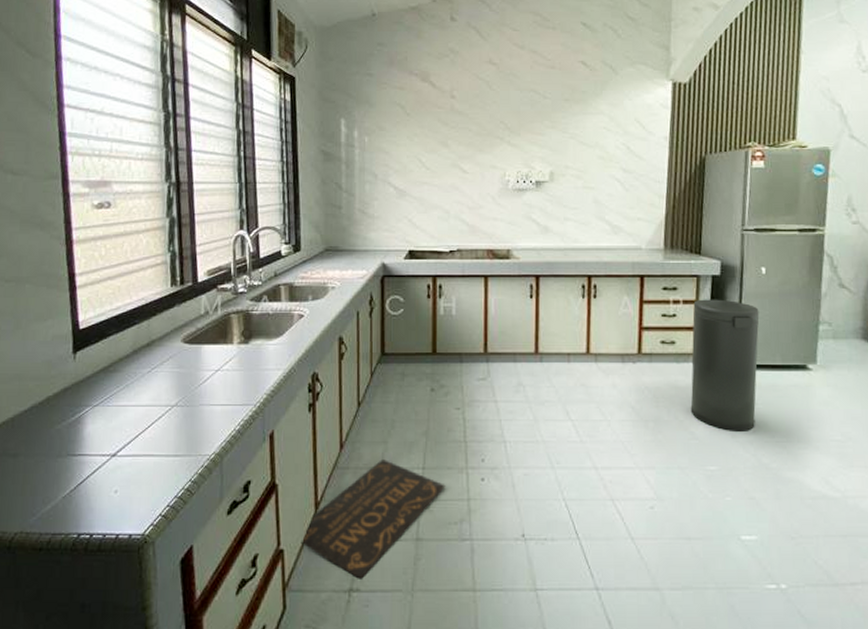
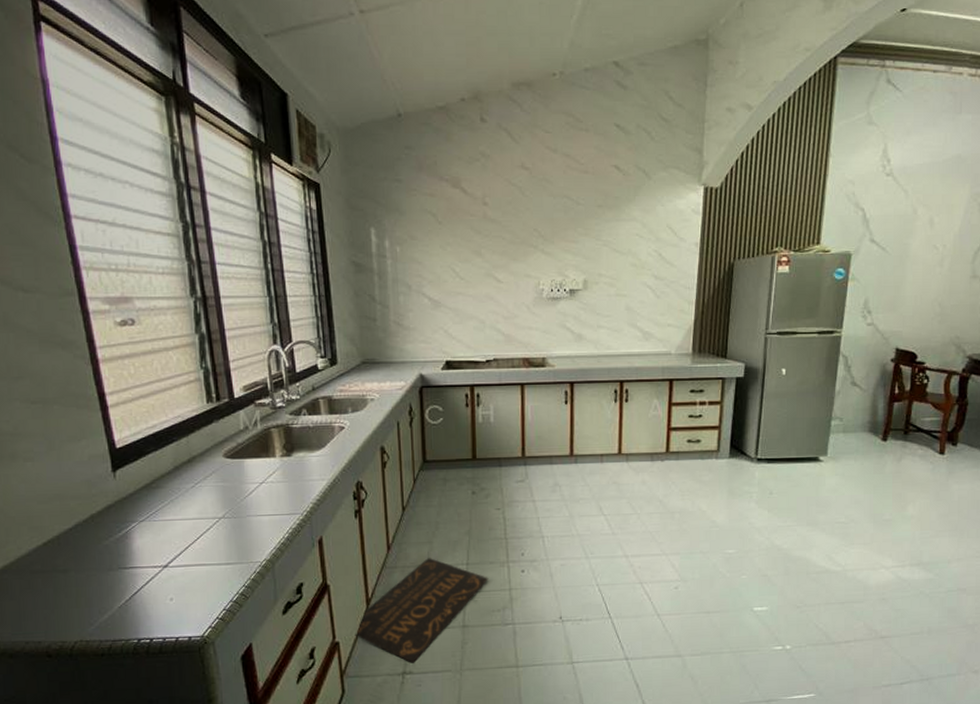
pedal bin: present [690,299,760,431] -> none [713,399,778,519]

